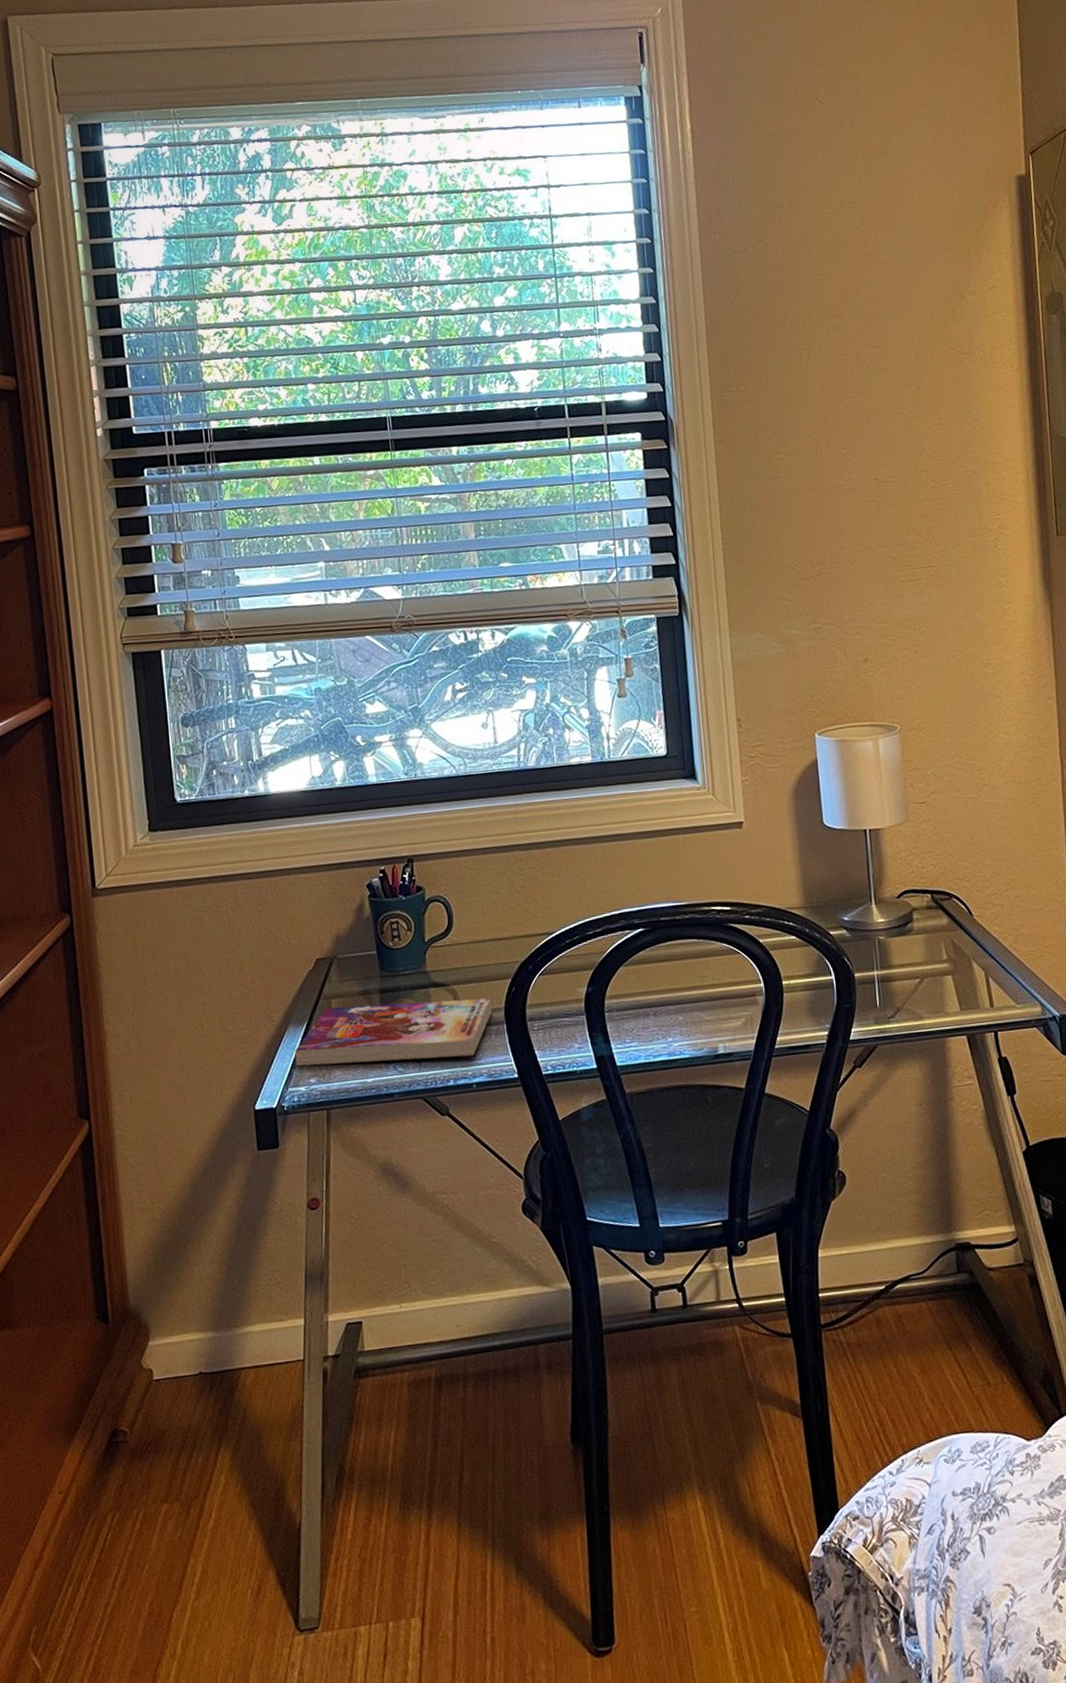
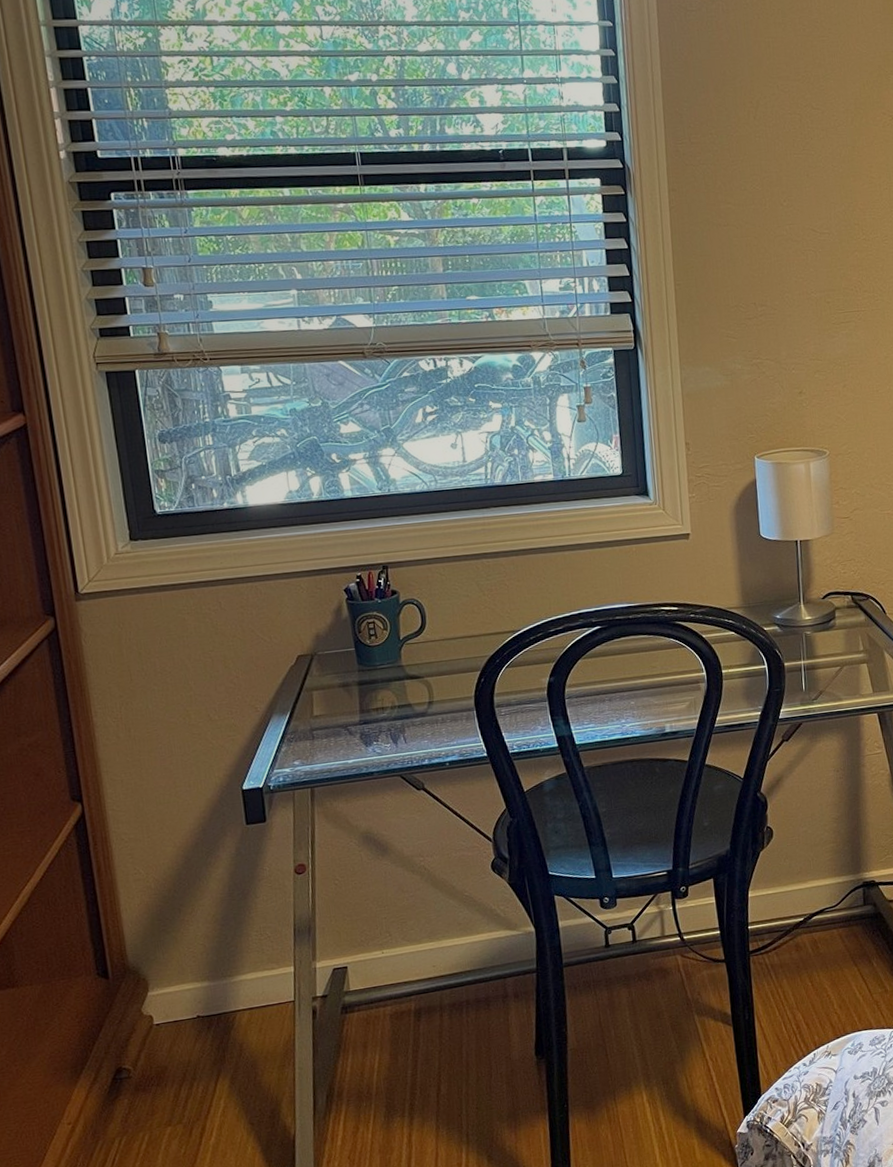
book: present [294,998,492,1067] -> none [279,688,463,751]

